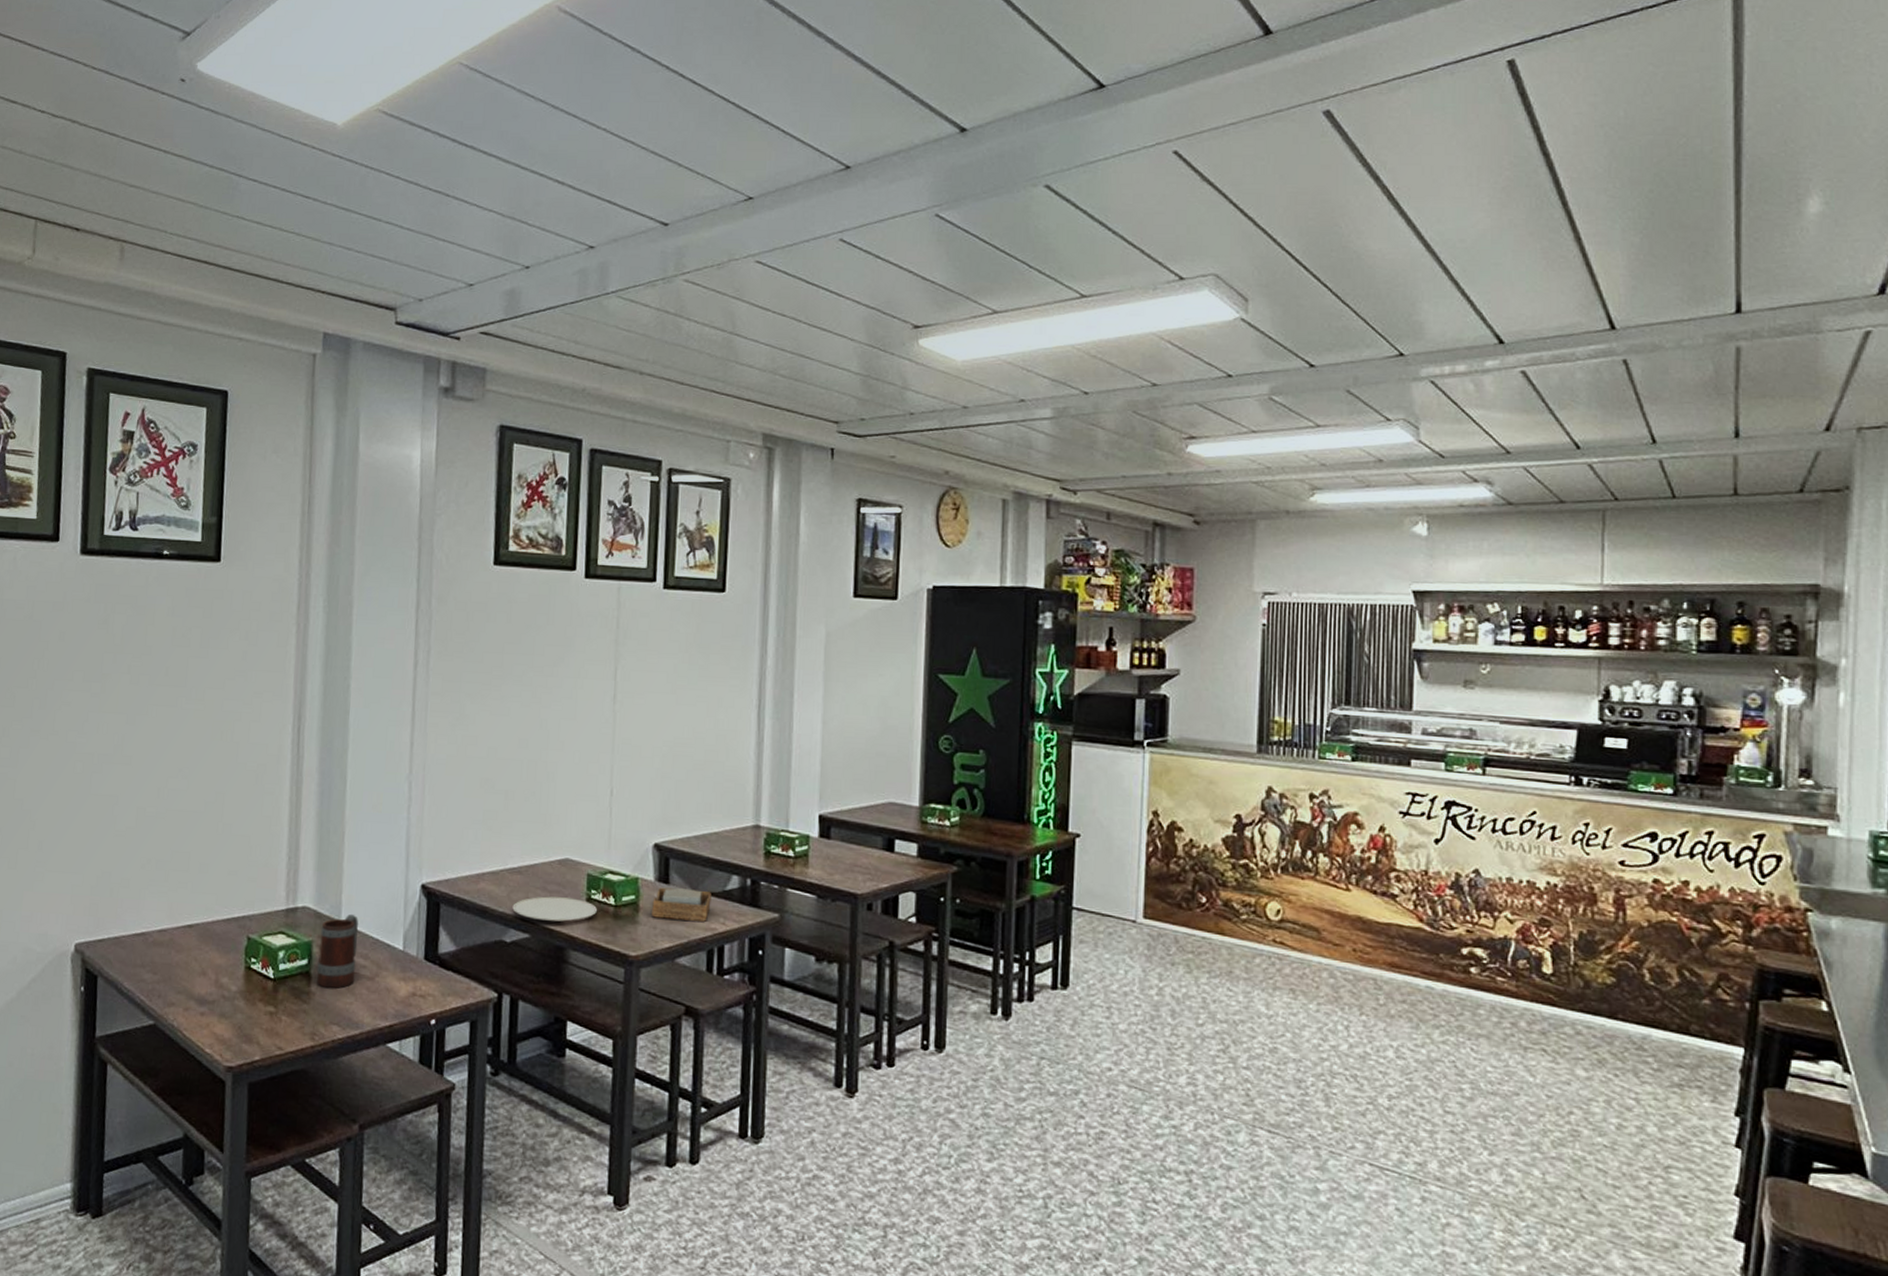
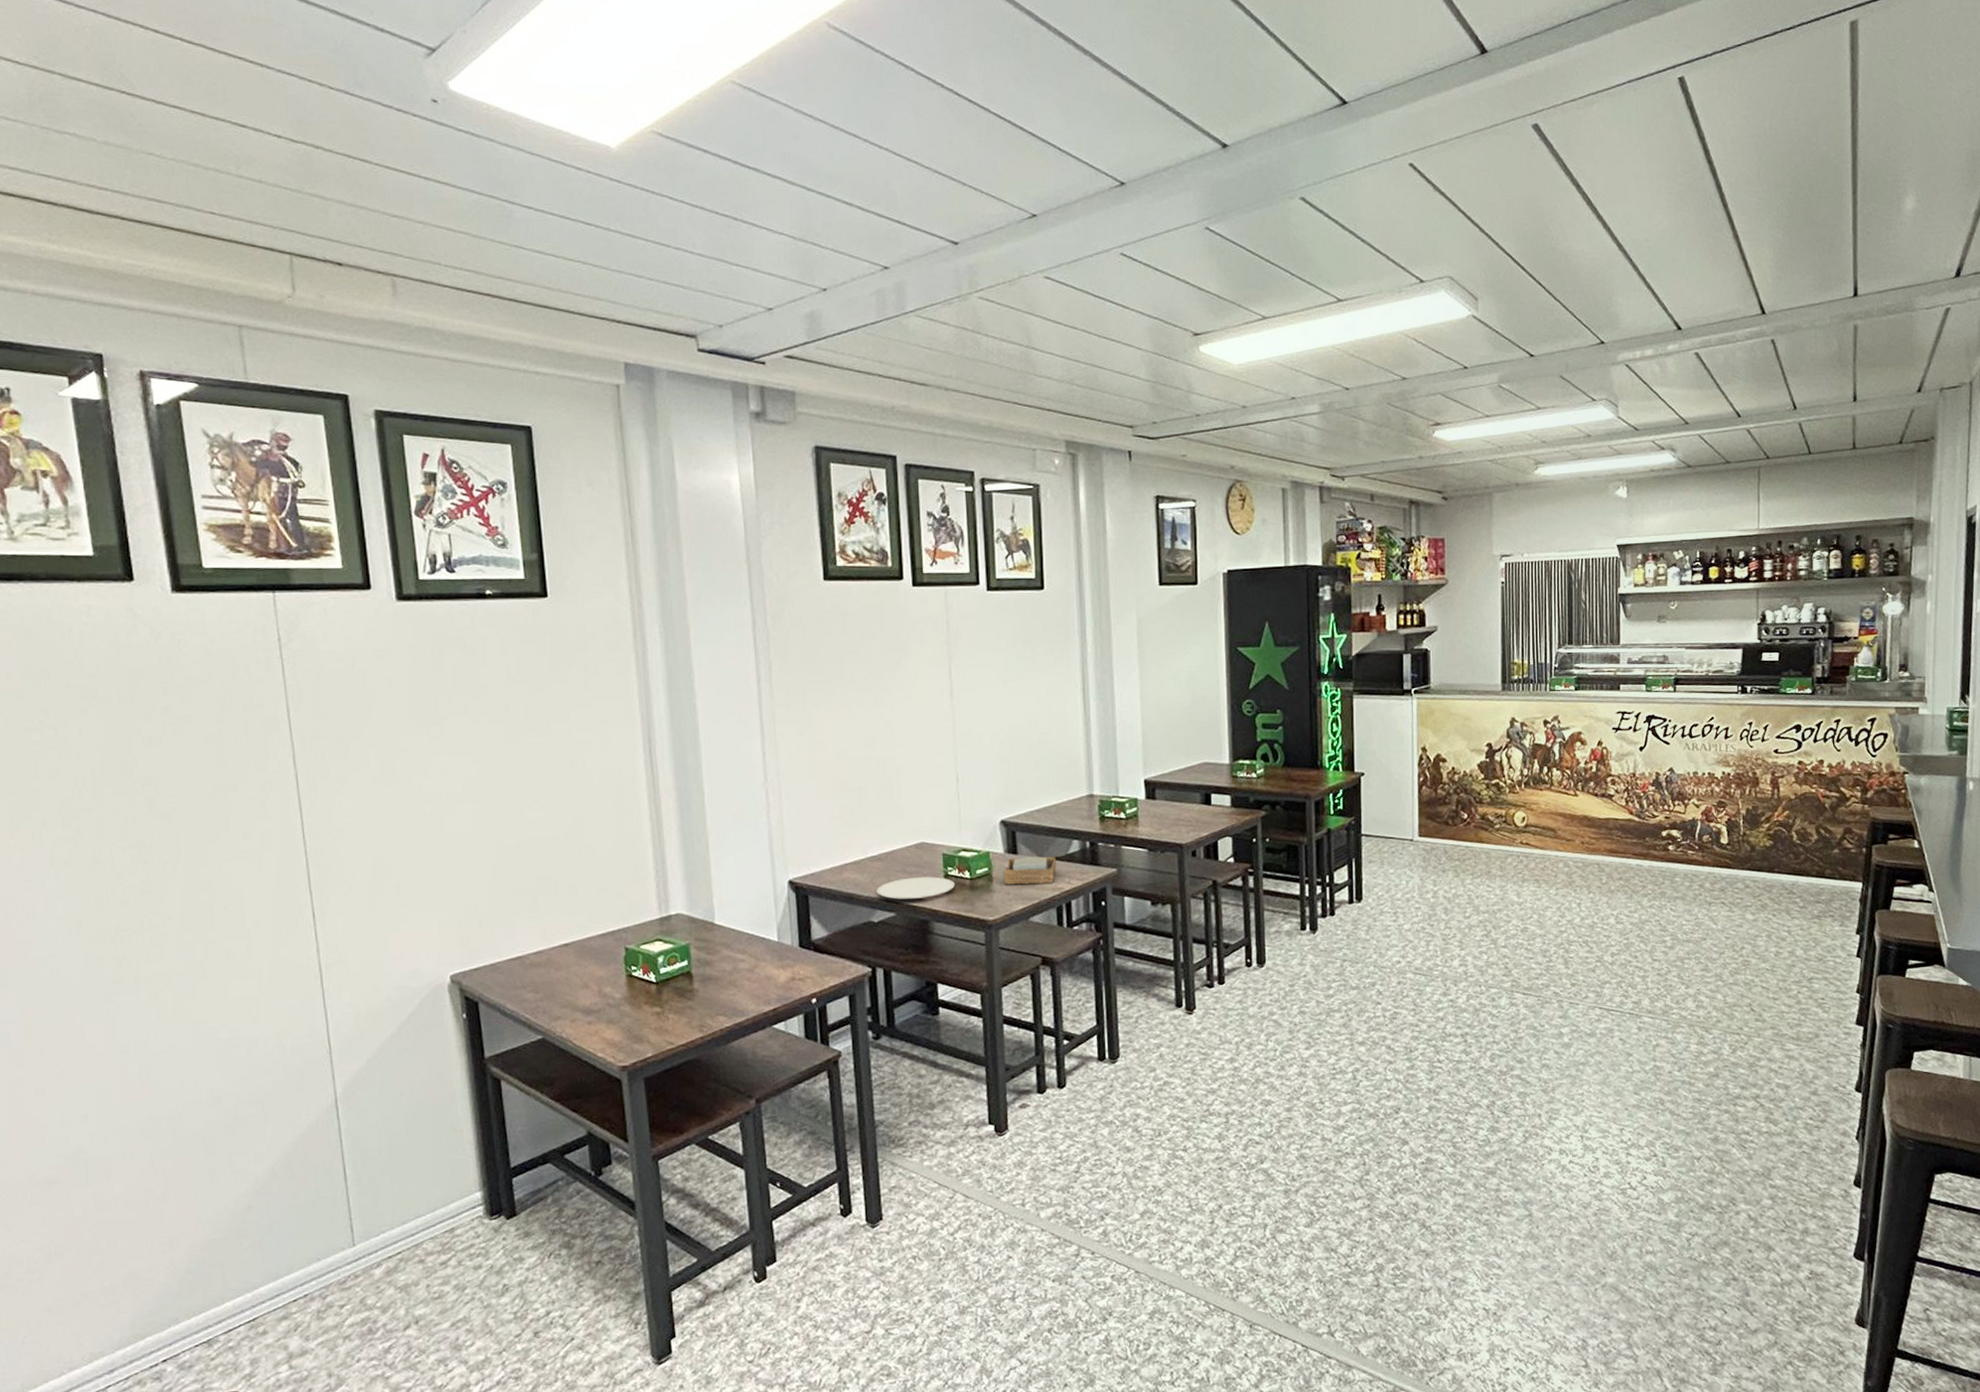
beer mug: present [316,913,358,988] -> none [697,914,735,984]

